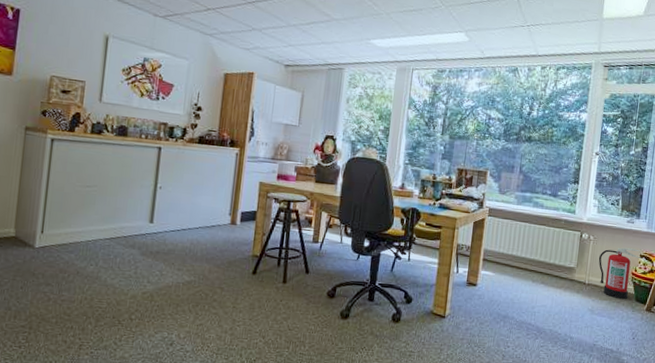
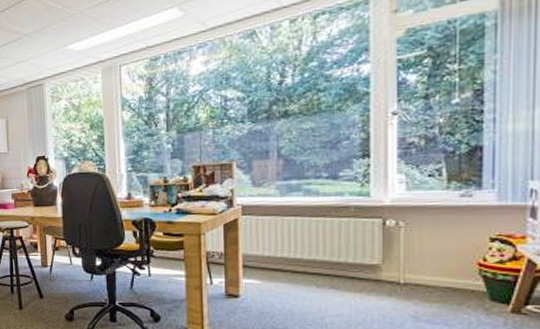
fire extinguisher: present [598,247,642,300] -> none [417,230,493,300]

